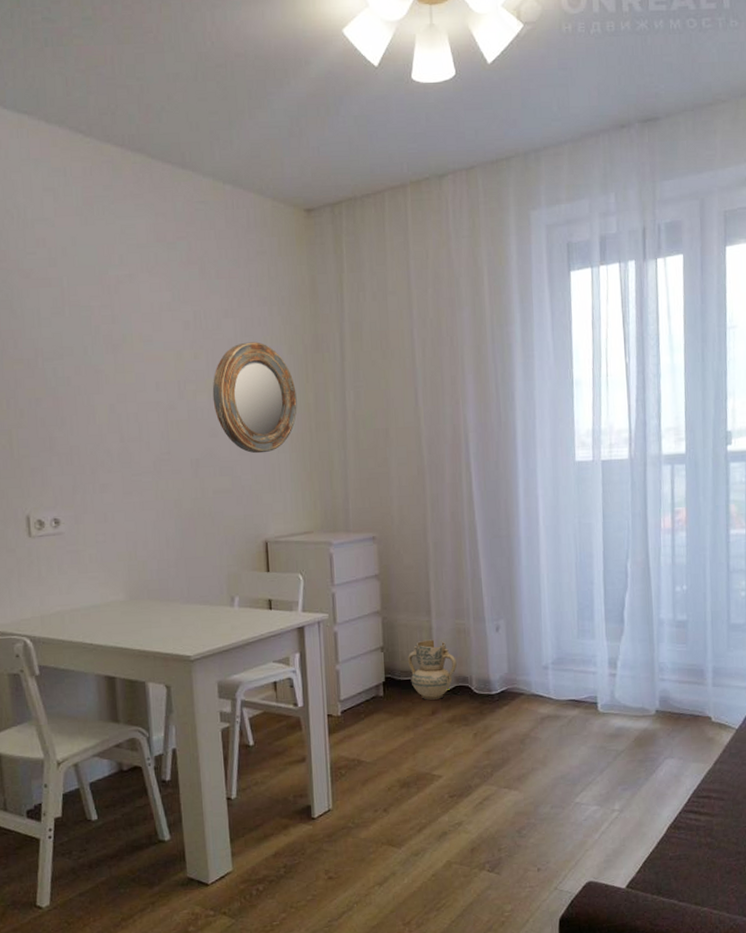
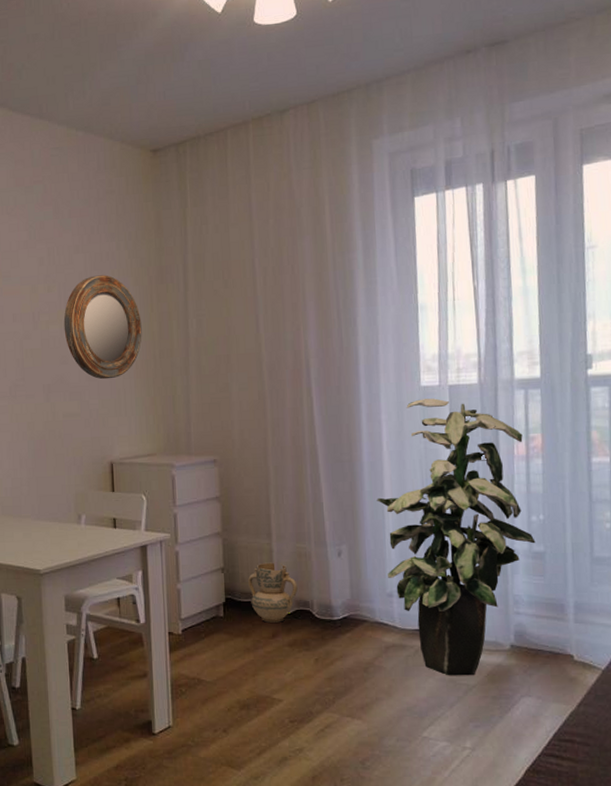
indoor plant: none [533,473,679,743] -> present [377,398,536,676]

